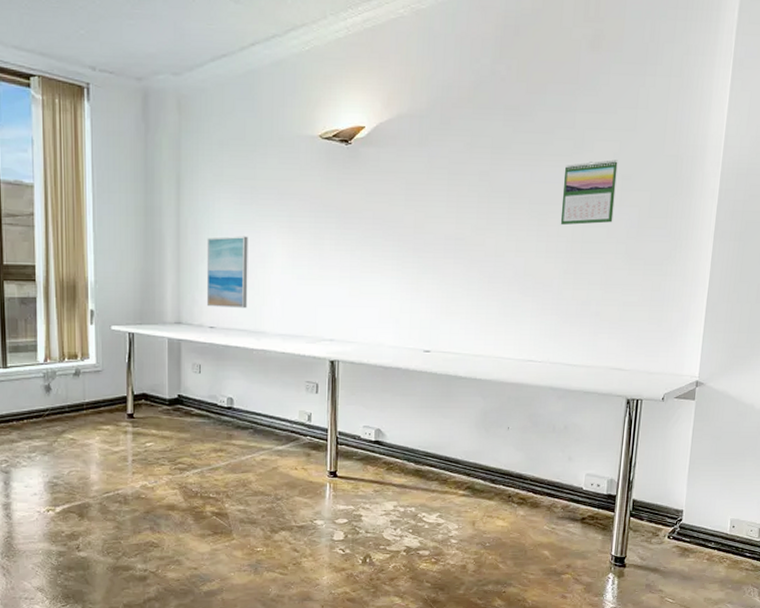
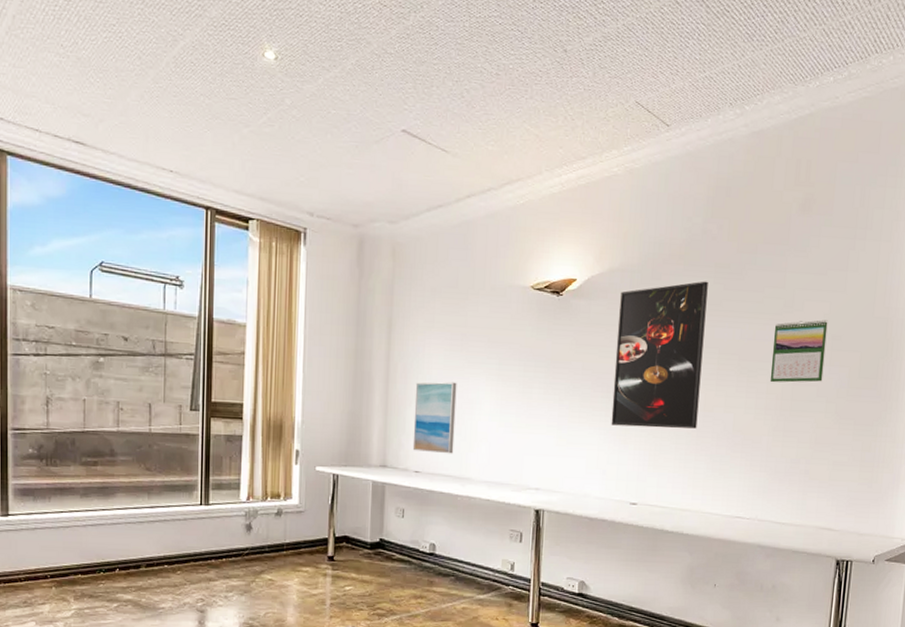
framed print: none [403,124,498,275] -> present [611,281,708,429]

